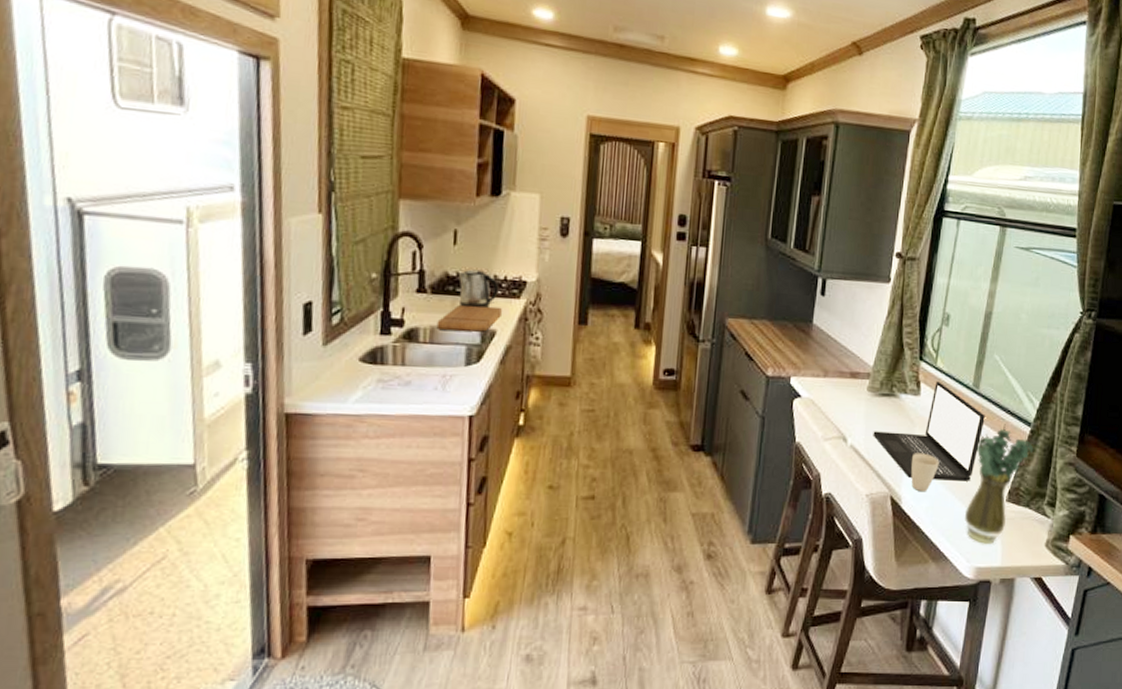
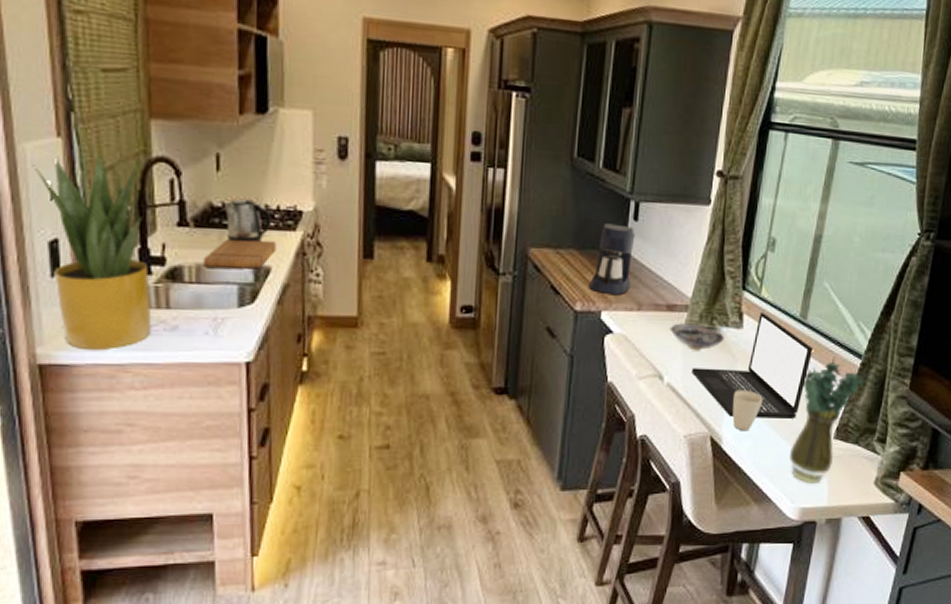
planter: none [295,229,389,401] -> present [32,154,152,350]
coffee maker: none [780,297,823,363] -> present [589,223,636,296]
bowl: none [854,389,903,416] -> present [671,323,724,351]

